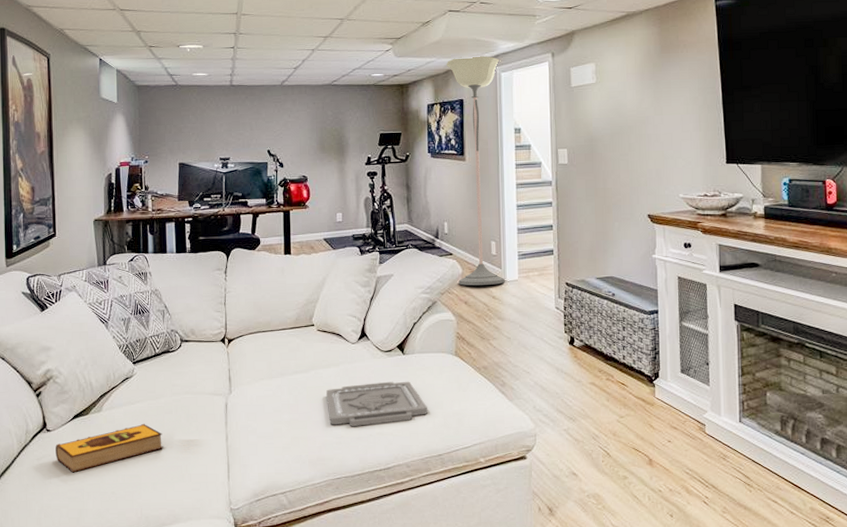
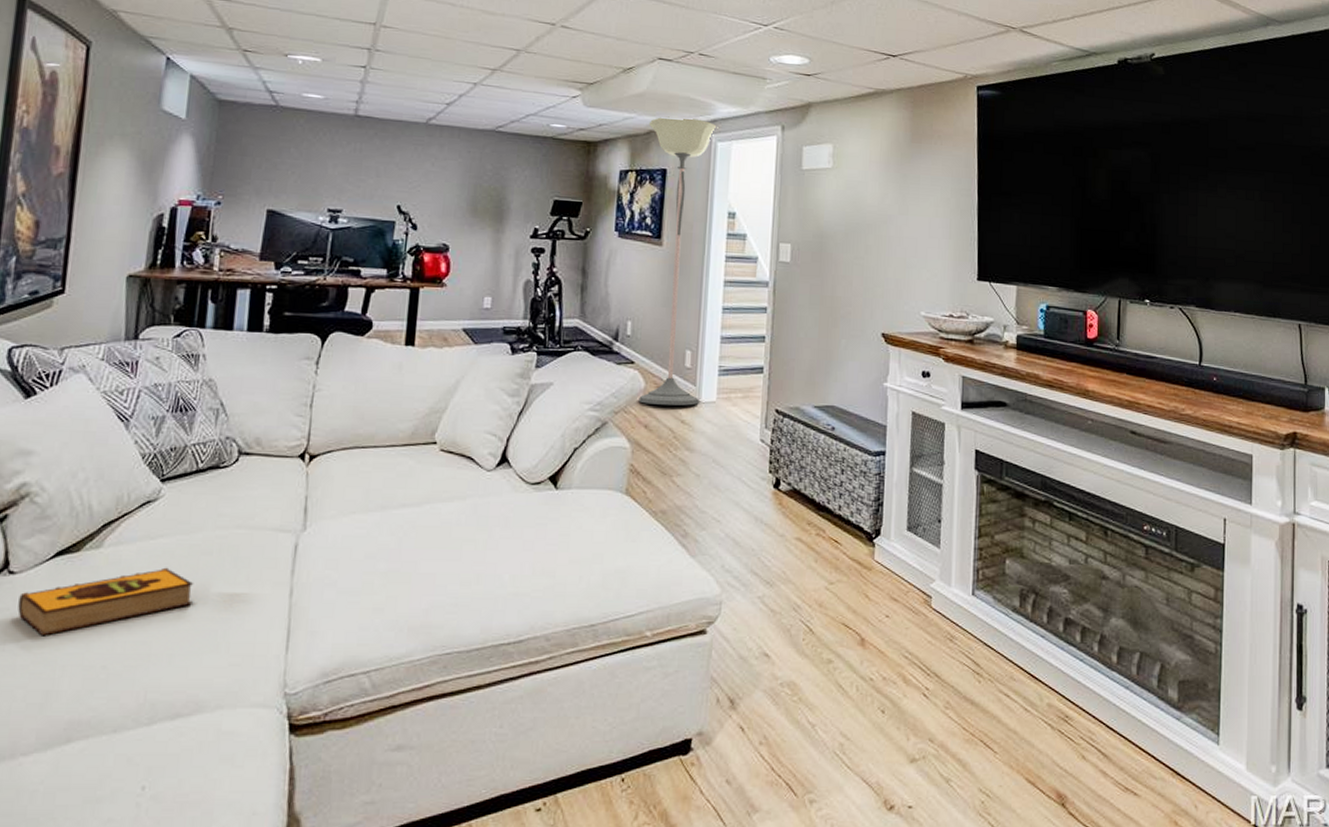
serving tray: present [326,381,429,426] -> none [443,524,583,583]

